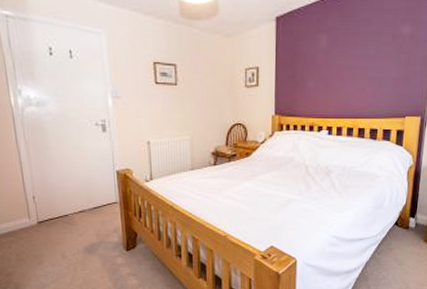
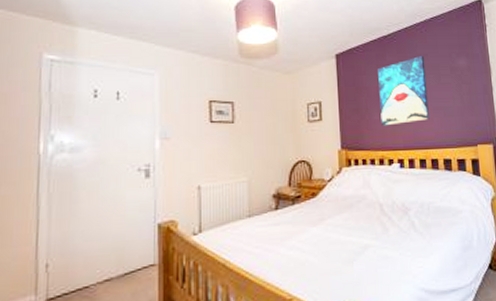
wall art: none [315,20,367,94] -> present [378,55,429,126]

